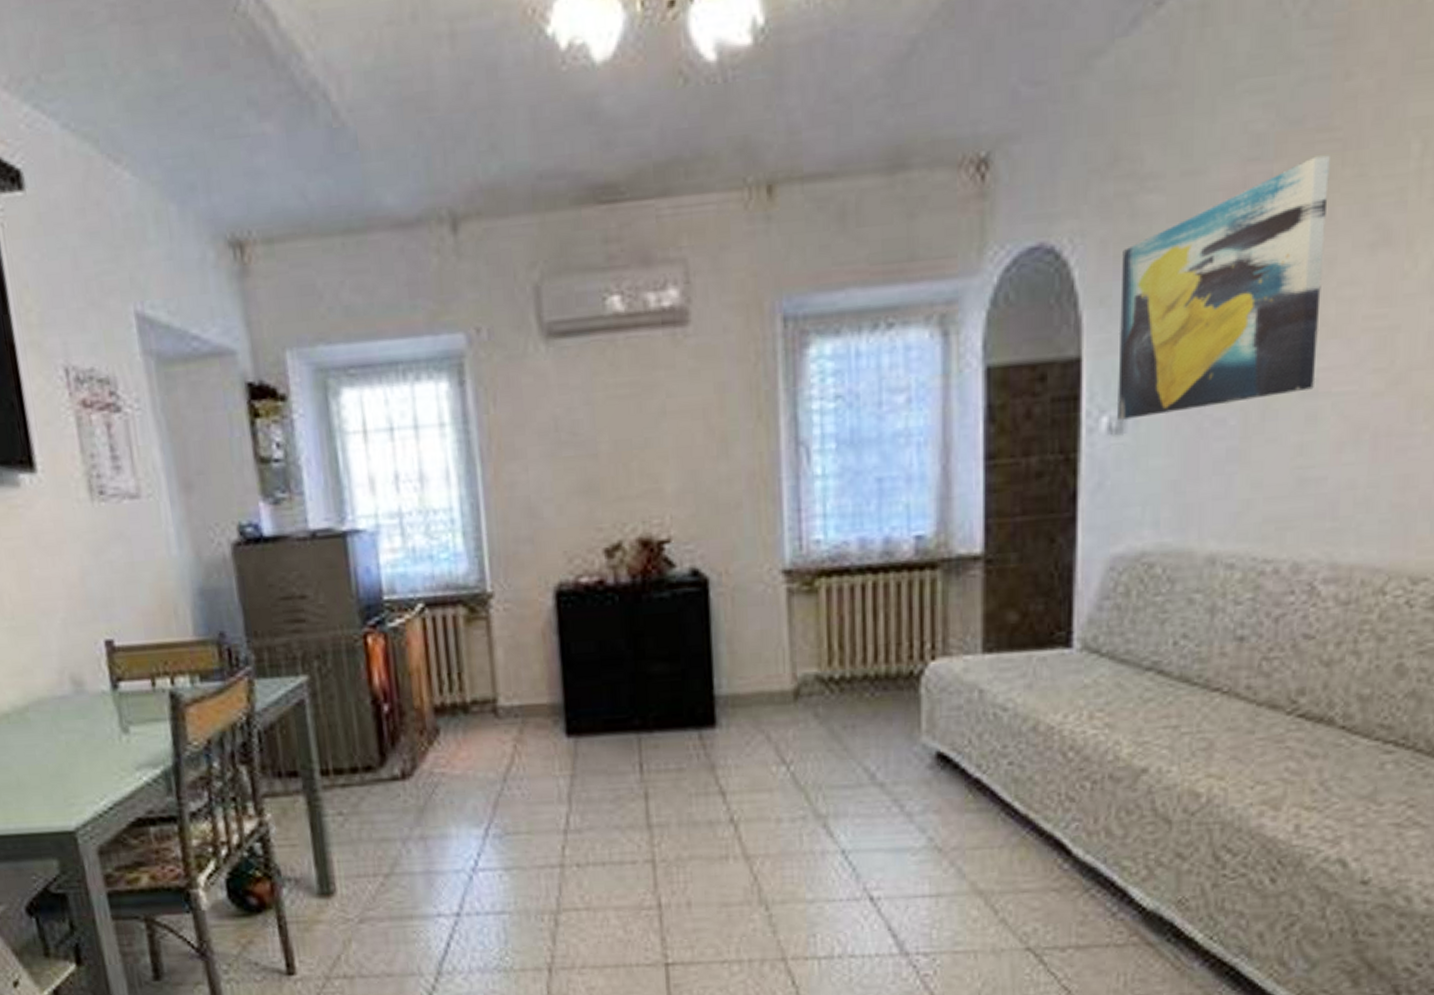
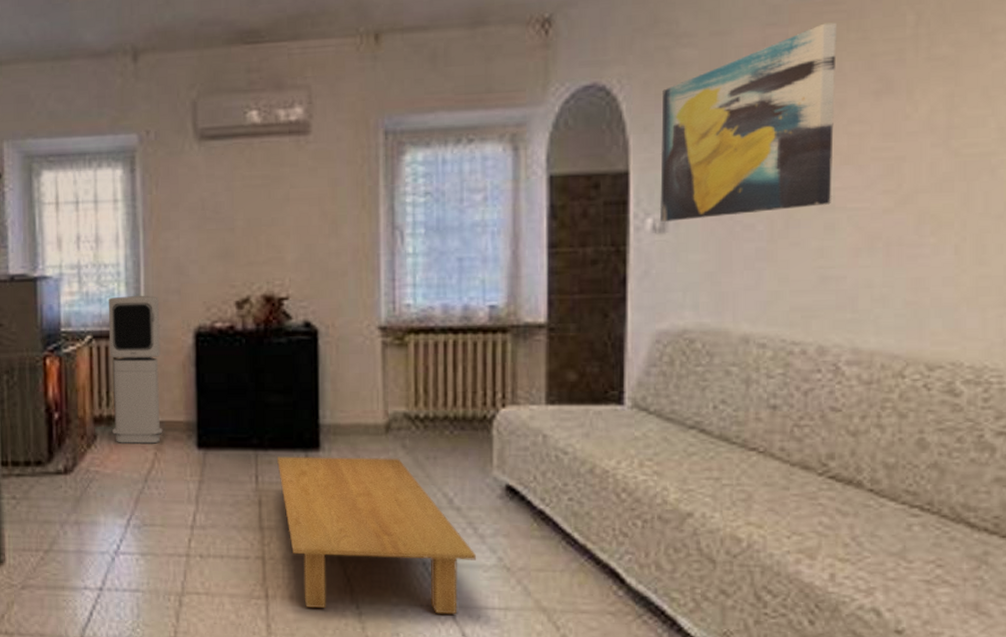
air purifier: none [441,547,523,737] -> present [108,296,163,444]
coffee table: none [665,730,904,914] -> present [277,456,477,615]

